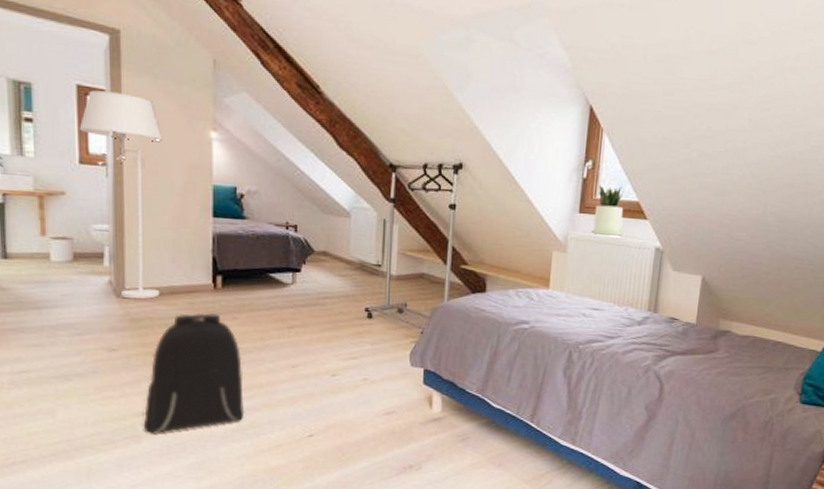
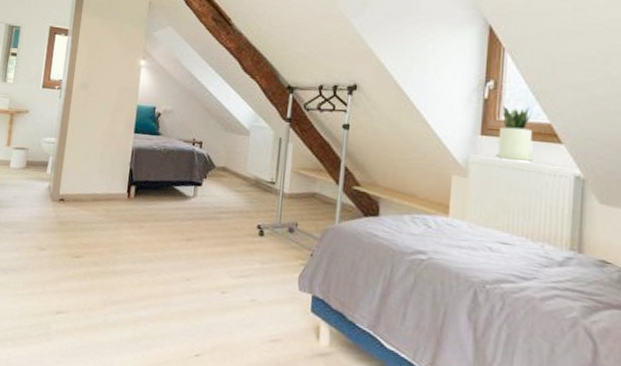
floor lamp: present [79,90,163,300] -> none [46,30,104,205]
backpack: present [143,313,245,433] -> none [55,220,144,334]

